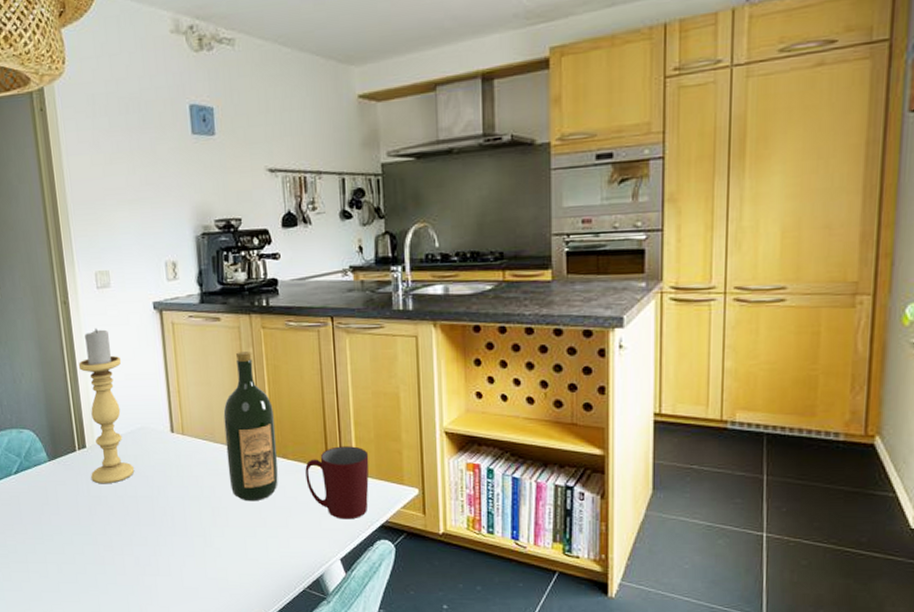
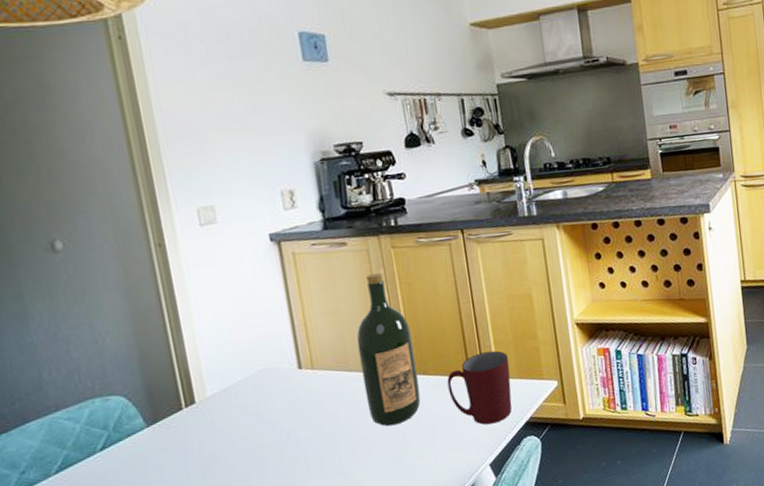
candle holder: present [79,328,135,484] -> none [181,269,258,441]

